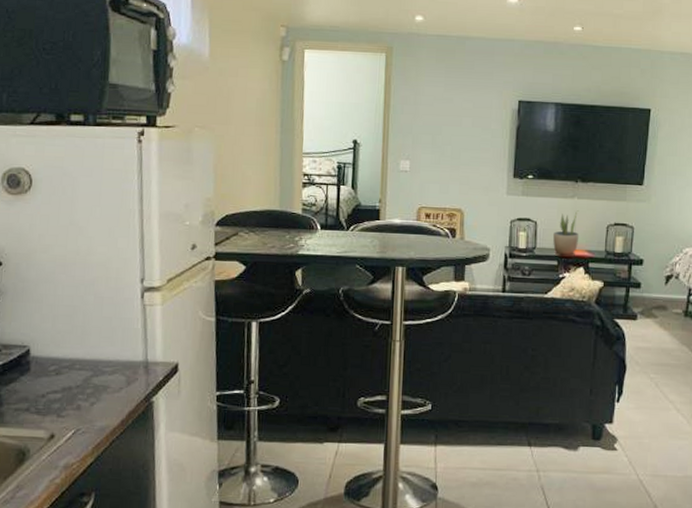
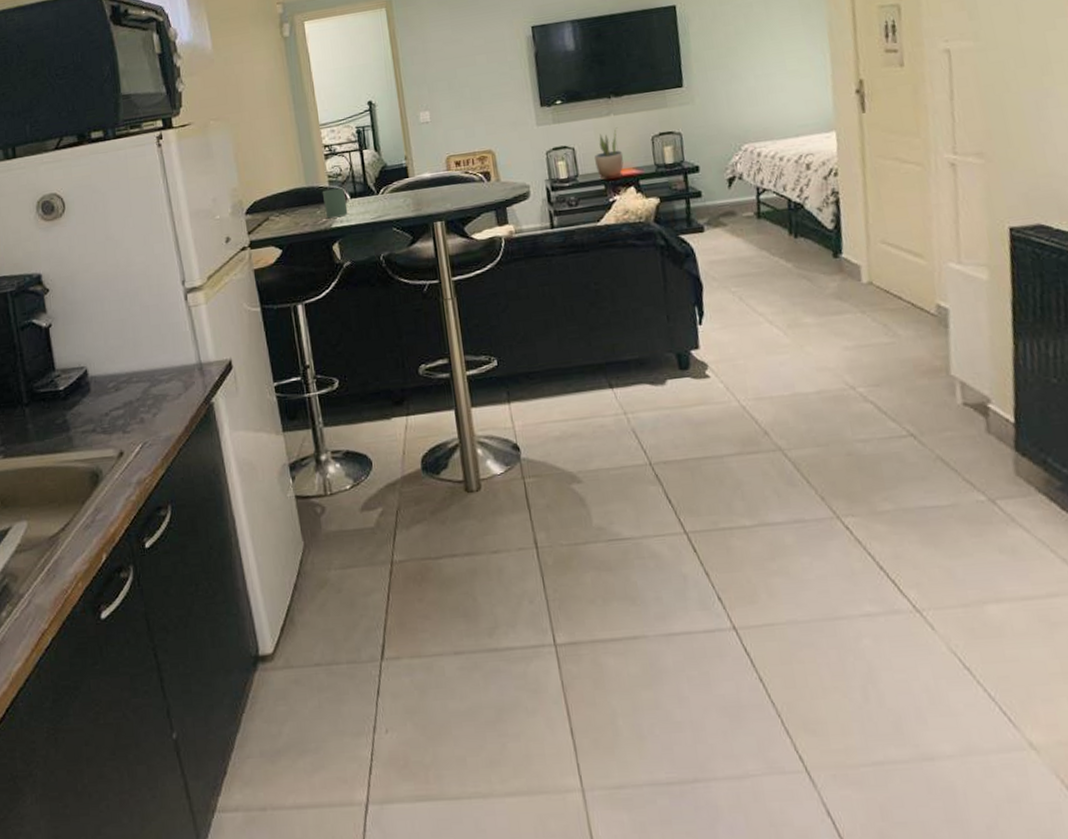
cup: none [294,217,317,246] -> present [323,187,348,219]

